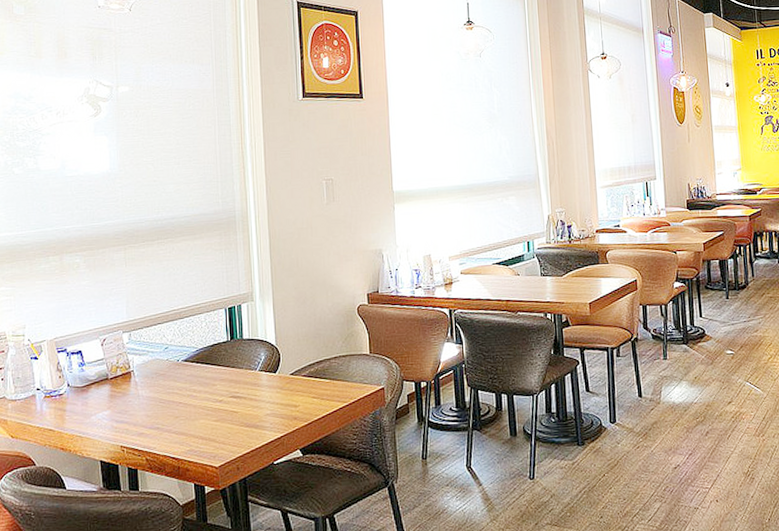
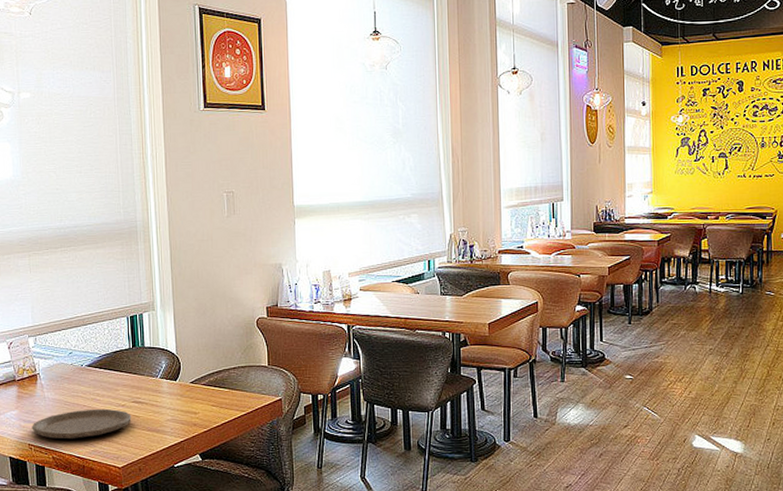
plate: none [124,405,229,439] -> present [32,408,131,439]

